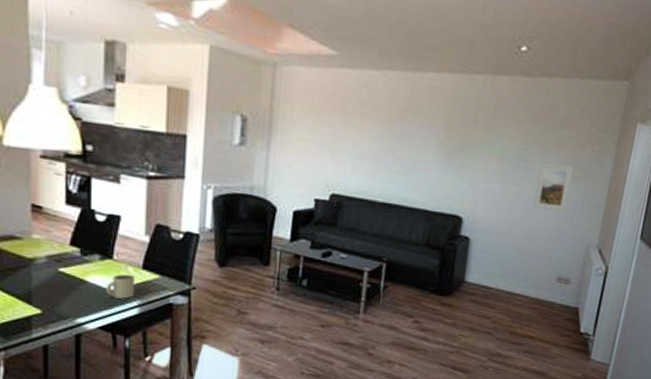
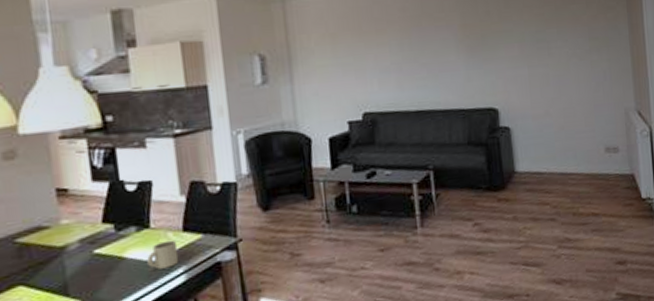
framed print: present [533,164,574,212] -> none [560,38,597,85]

